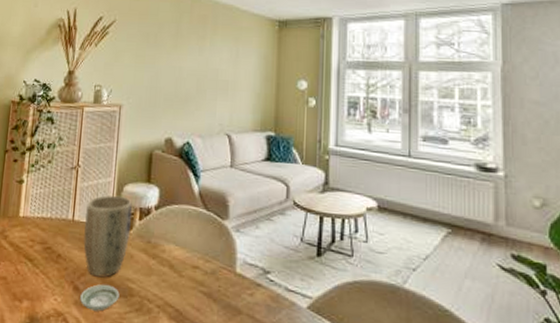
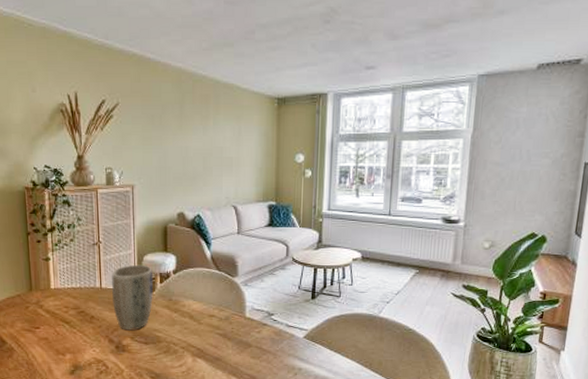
saucer: present [80,284,120,312] -> none [115,335,149,356]

